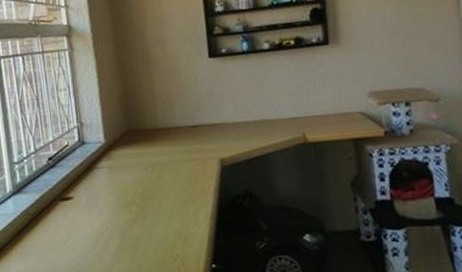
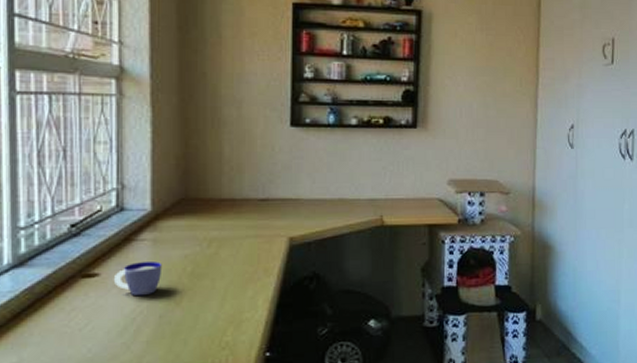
cup: none [84,185,119,215] -> present [114,262,163,297]

